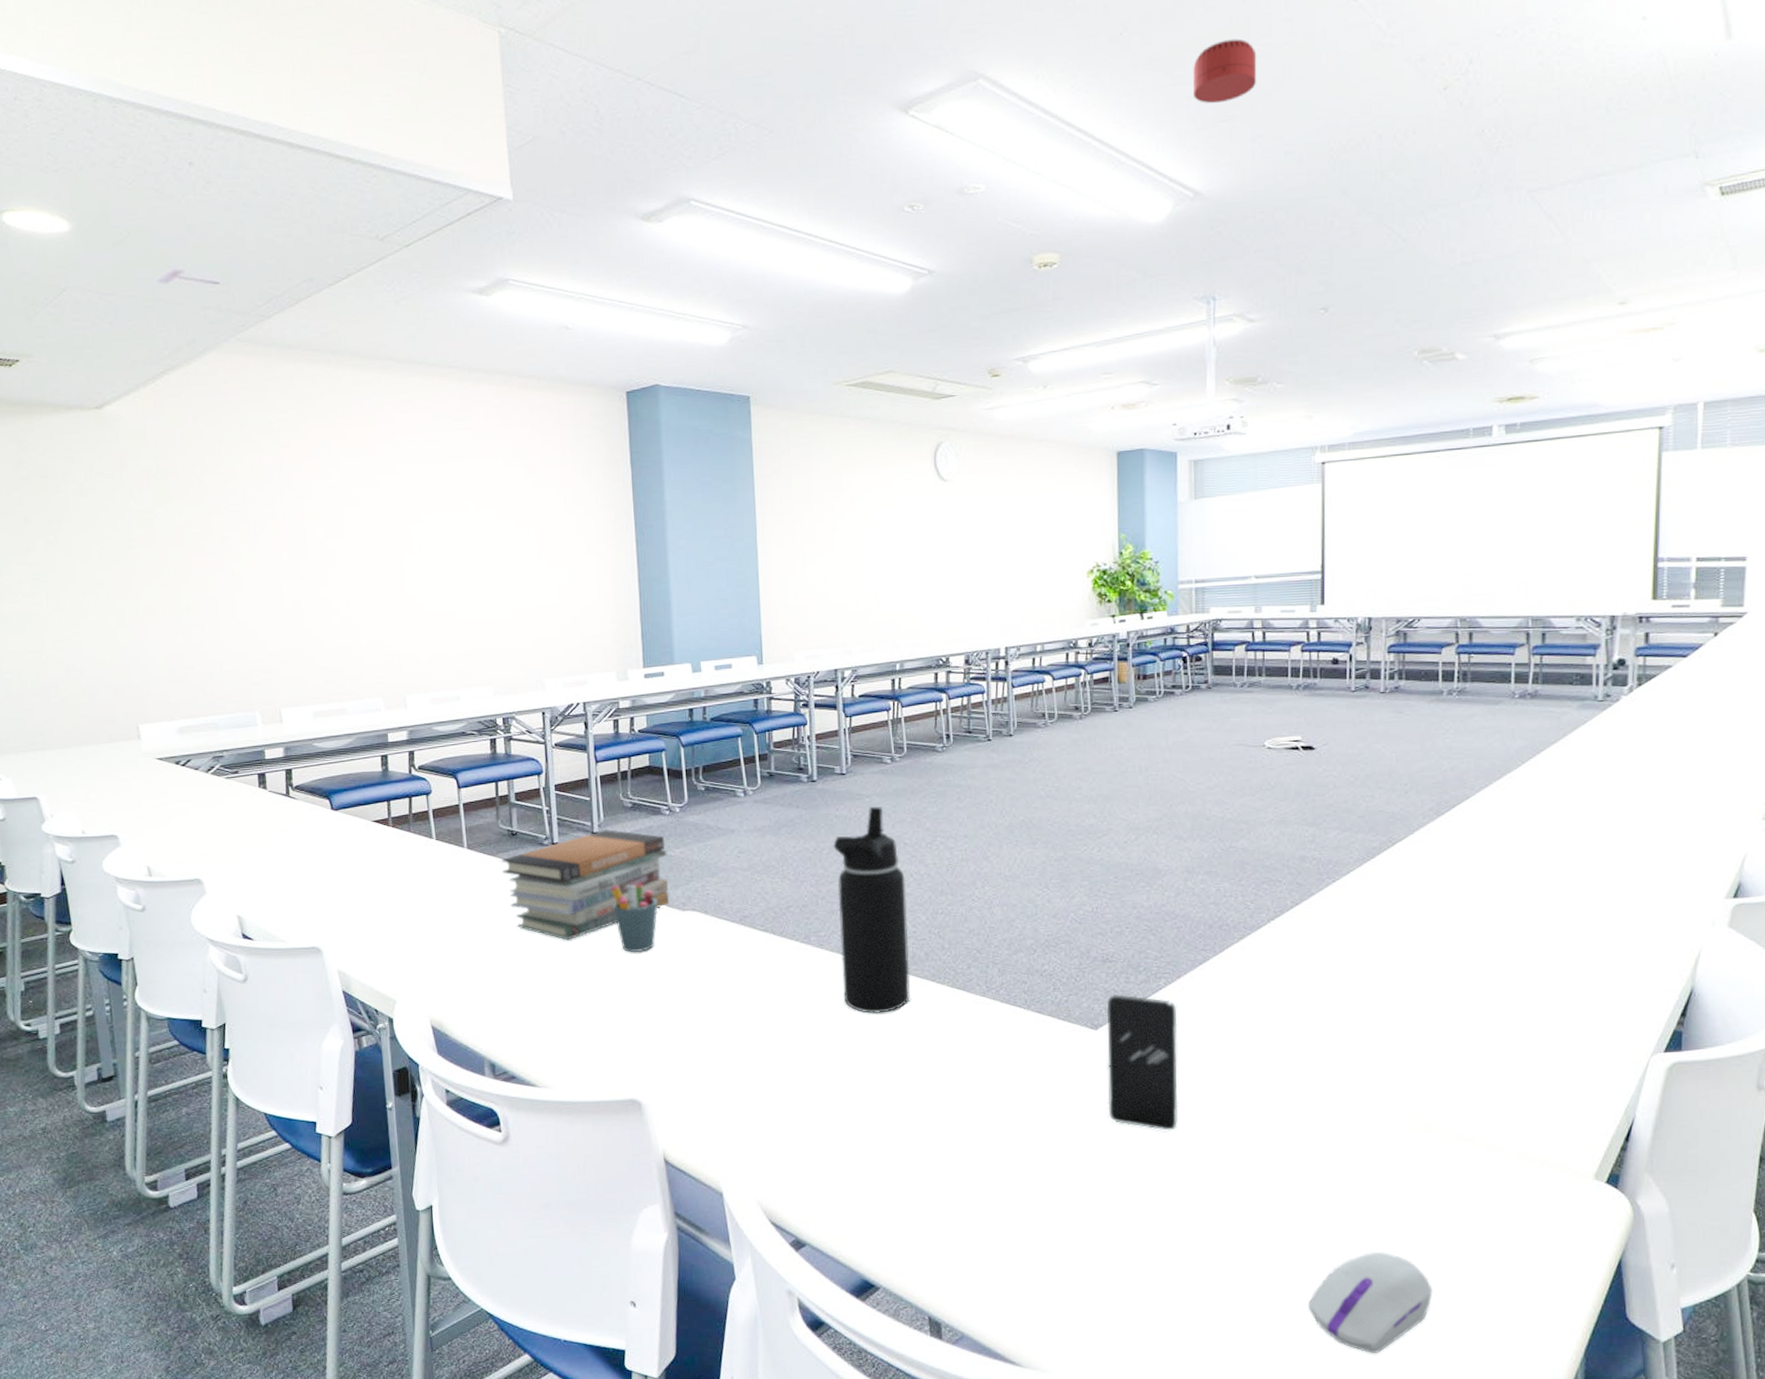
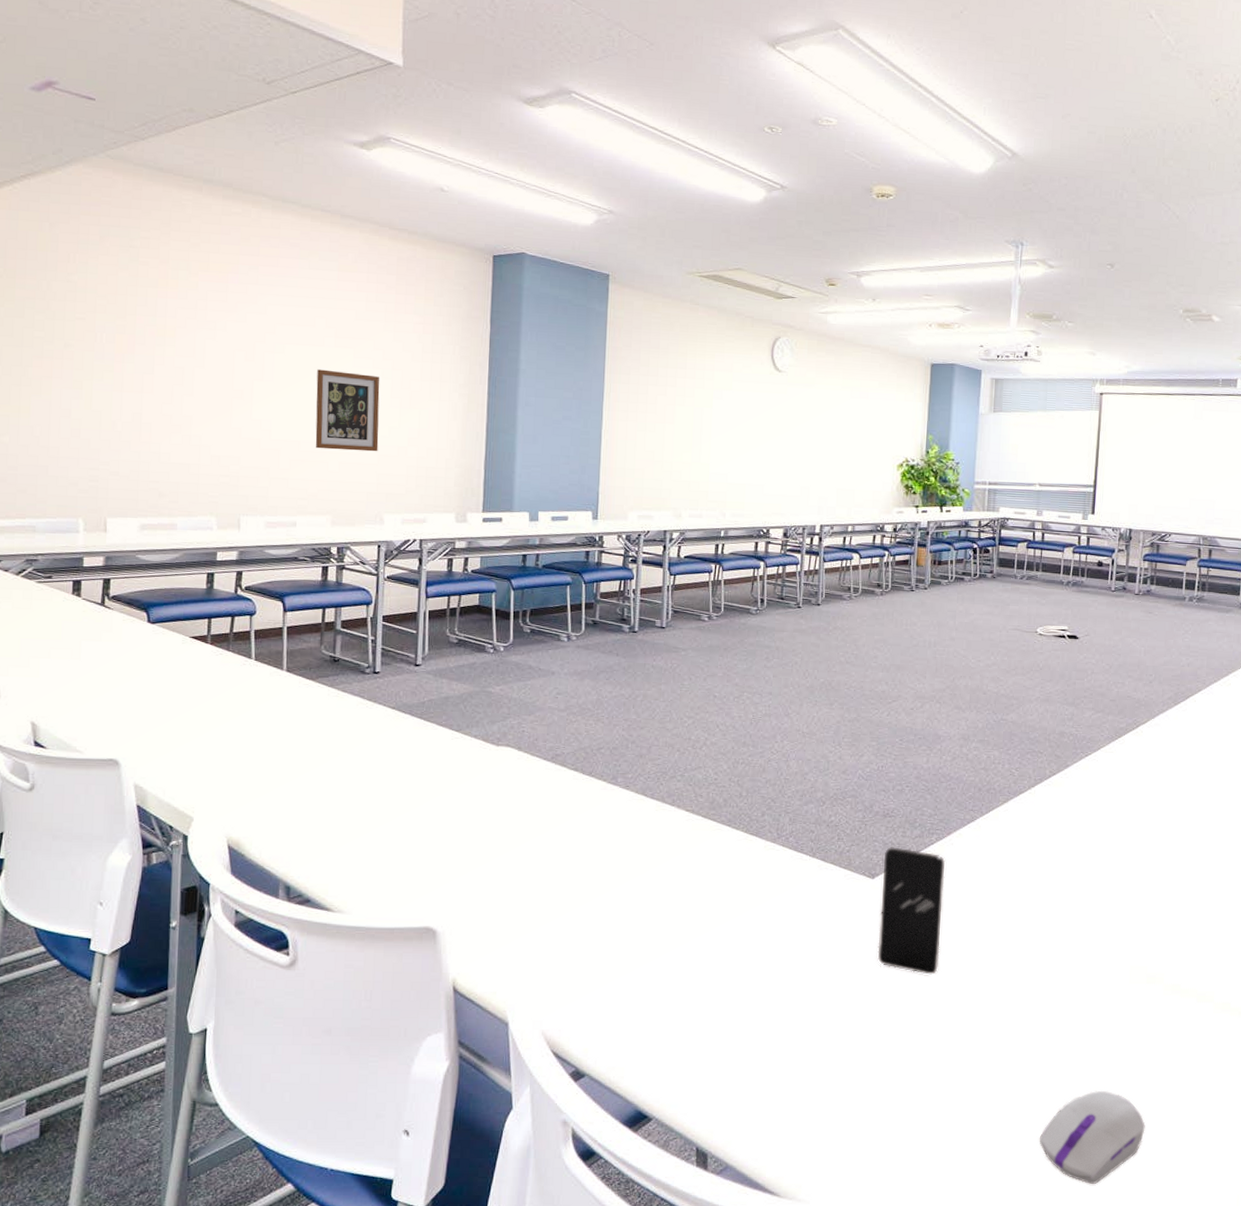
wall art: none [463,534,532,618] -> present [315,369,380,452]
book stack: present [501,828,670,940] -> none [320,662,487,768]
pen holder: present [610,884,658,953] -> none [427,717,473,784]
water bottle: present [833,807,911,1013] -> none [644,660,712,854]
smoke detector: present [1193,38,1257,104] -> none [1017,31,1071,83]

